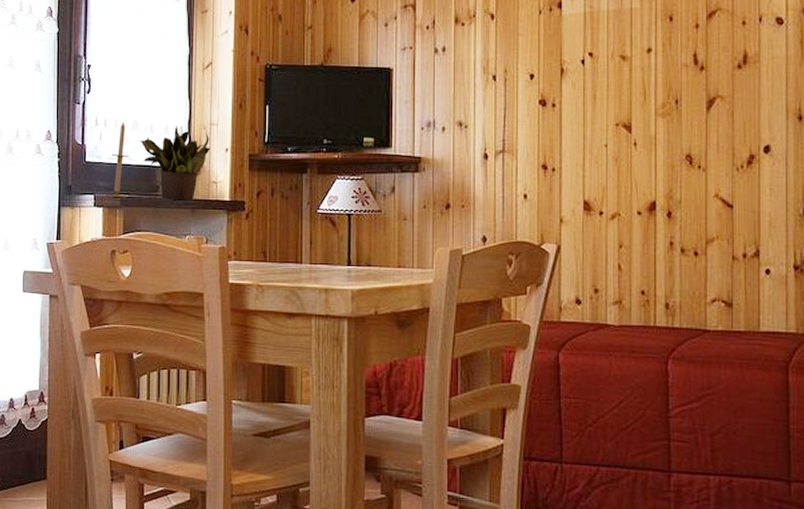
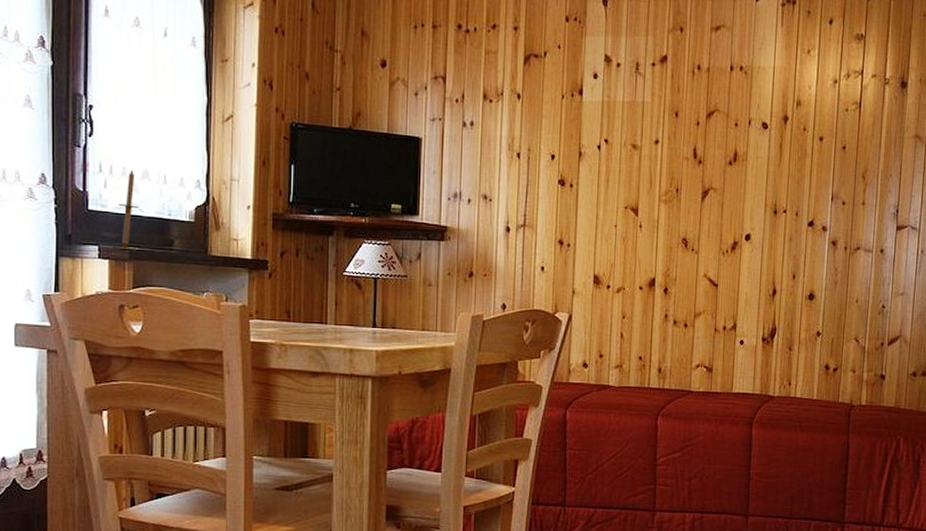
potted plant: present [139,125,210,201] -> none [150,178,231,257]

